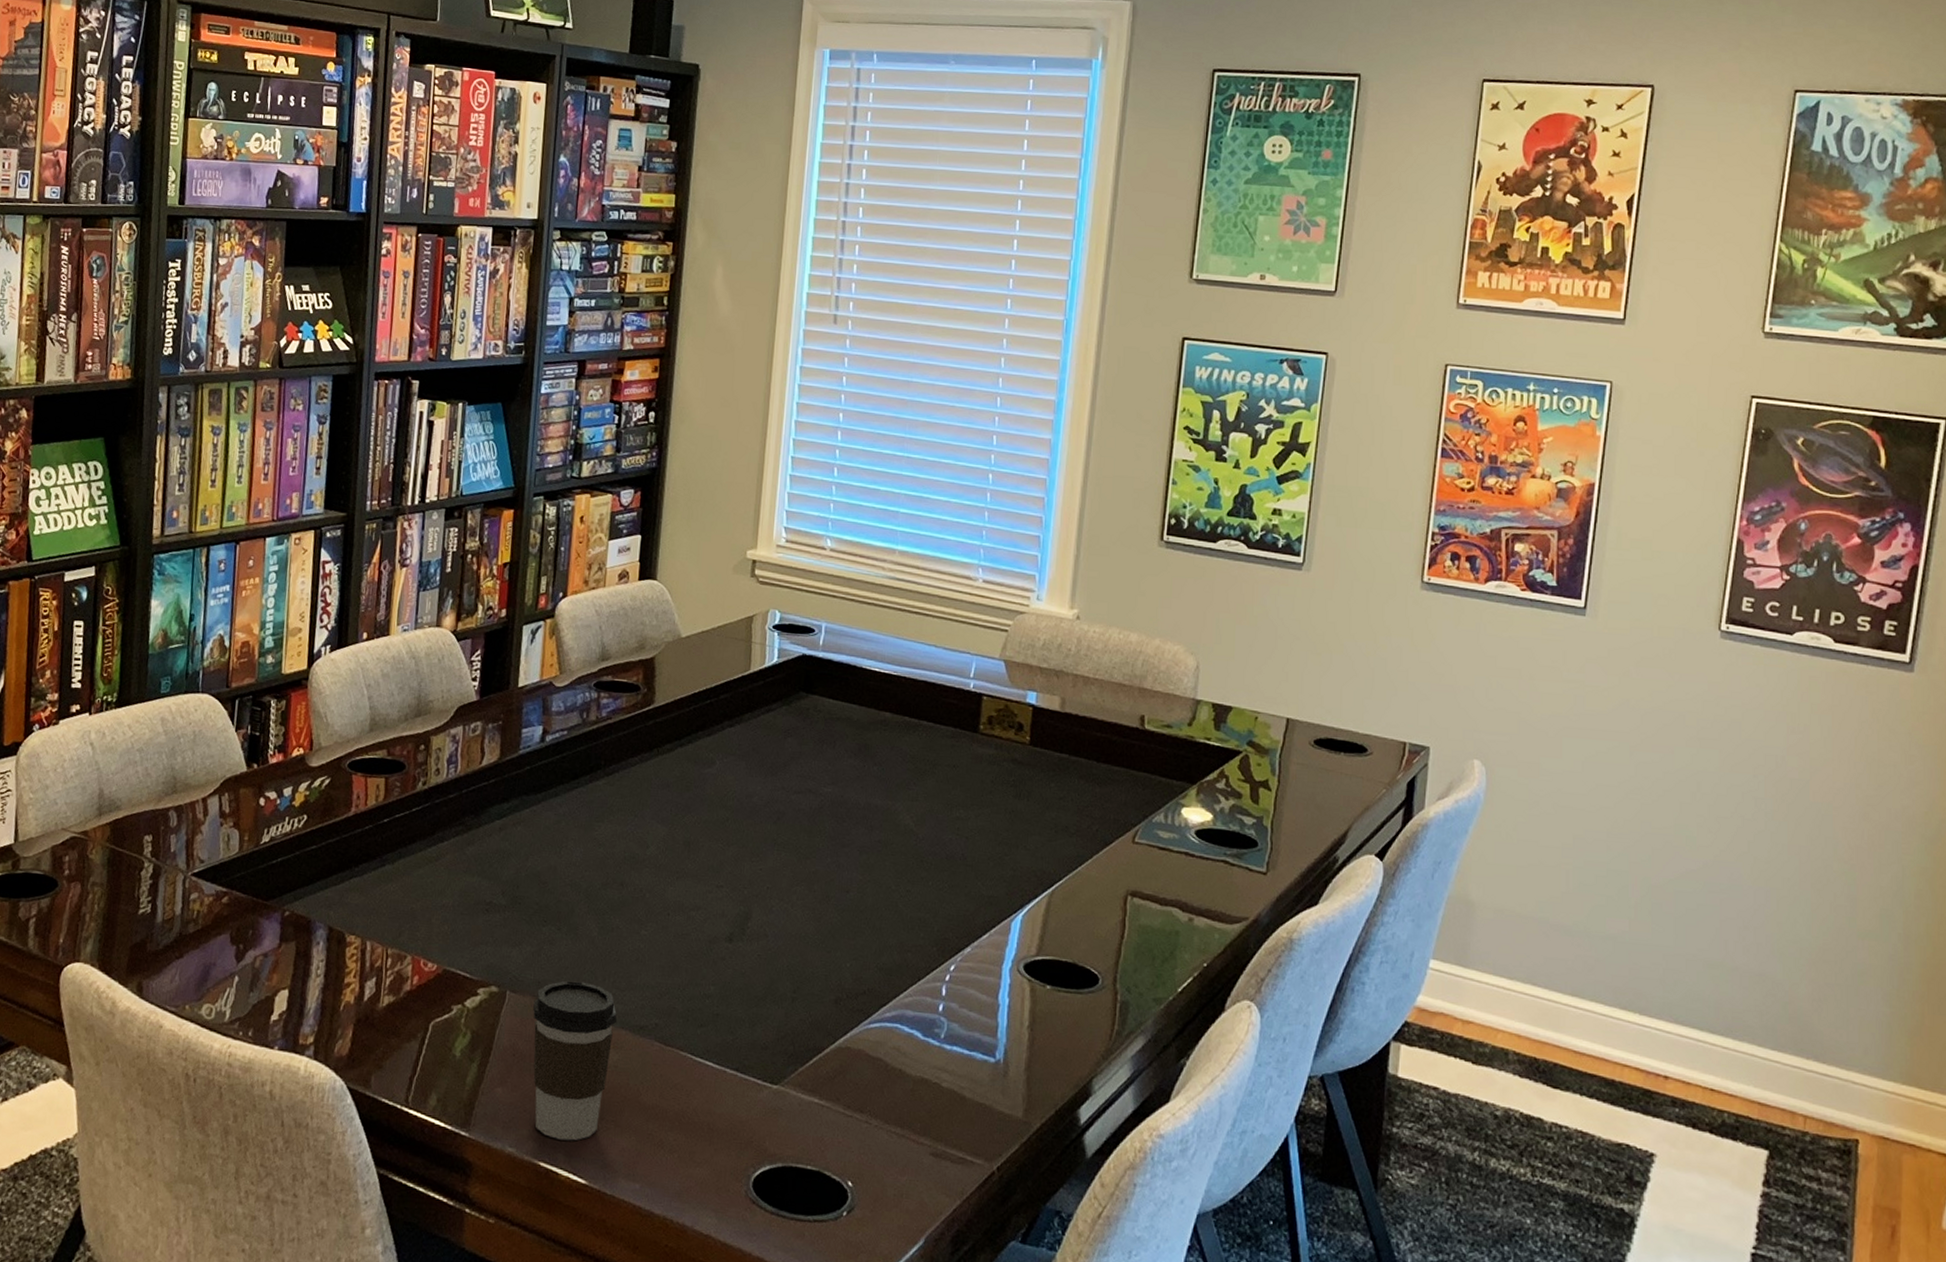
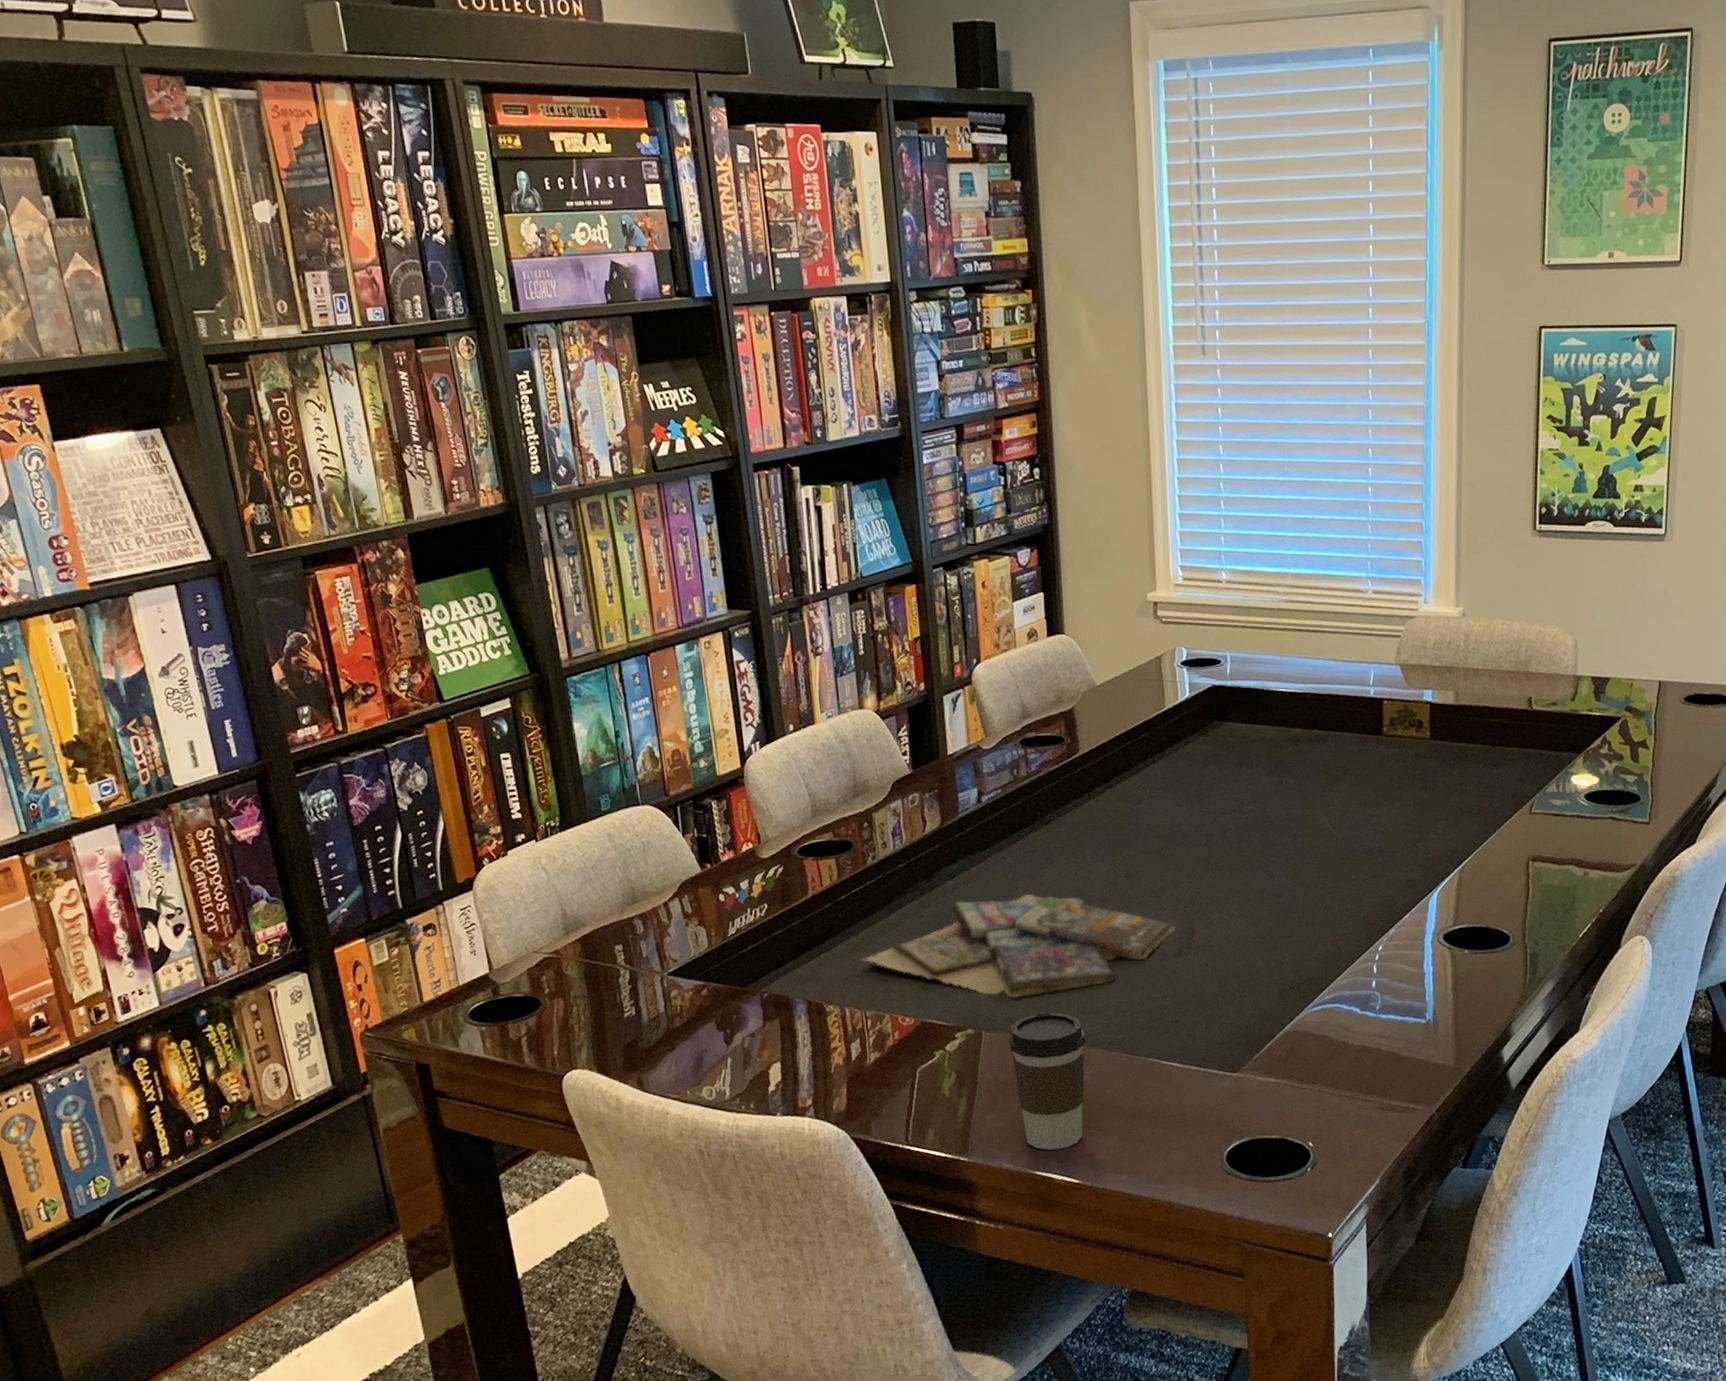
video game cases: none [392,842,730,960] -> present [861,893,1175,998]

